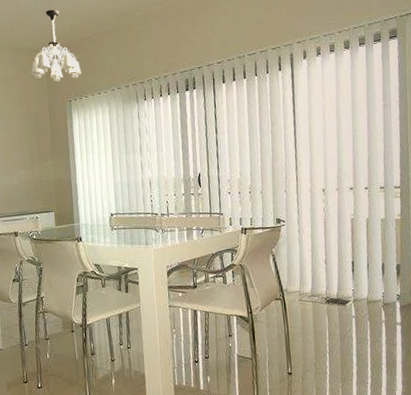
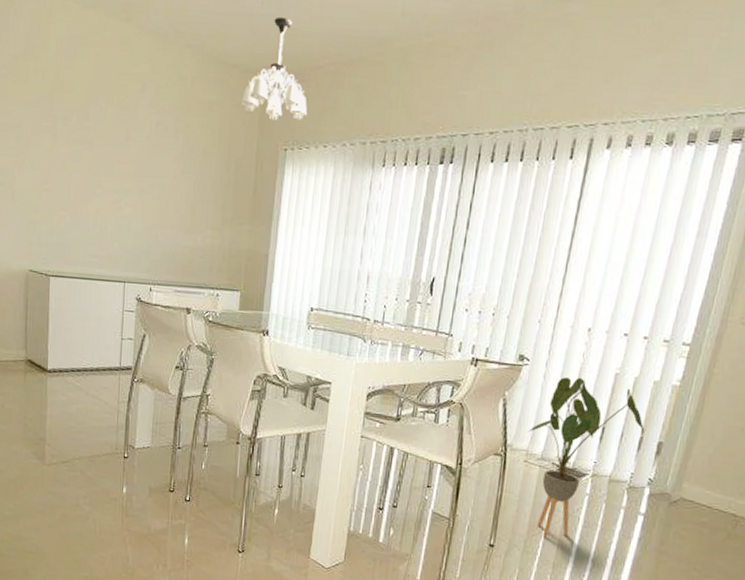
house plant: none [296,227,385,358] -> present [527,377,645,538]

